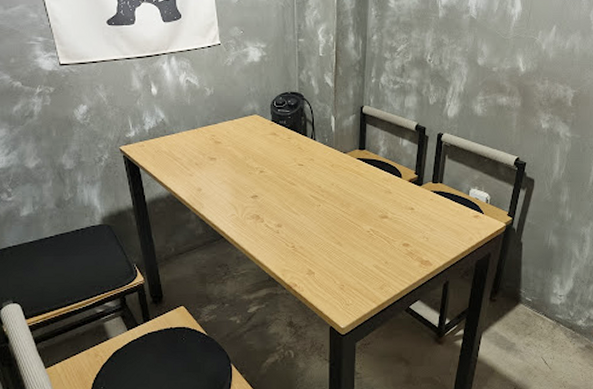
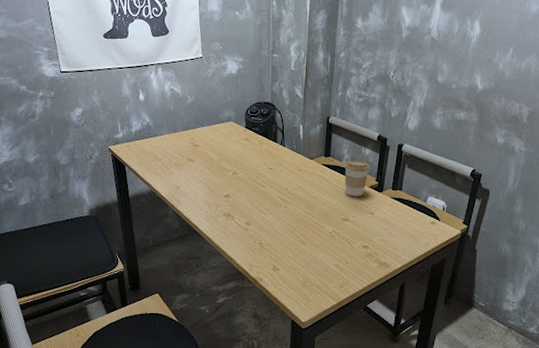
coffee cup: none [381,152,409,192] -> present [344,160,370,197]

